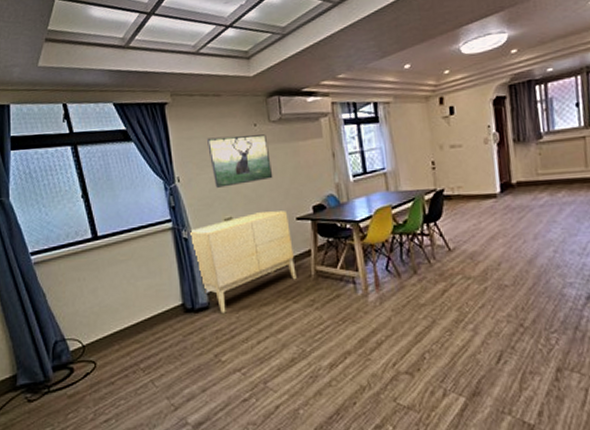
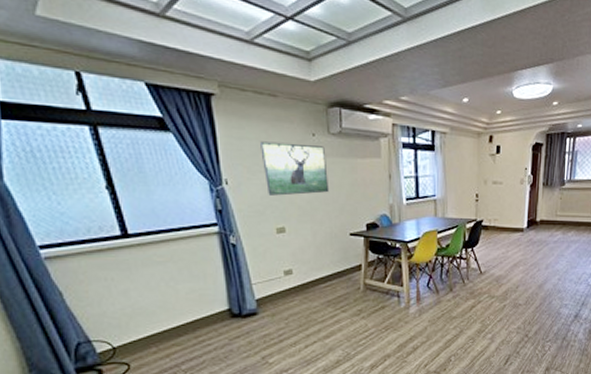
sideboard: present [190,210,297,314] -> none [239,223,346,320]

